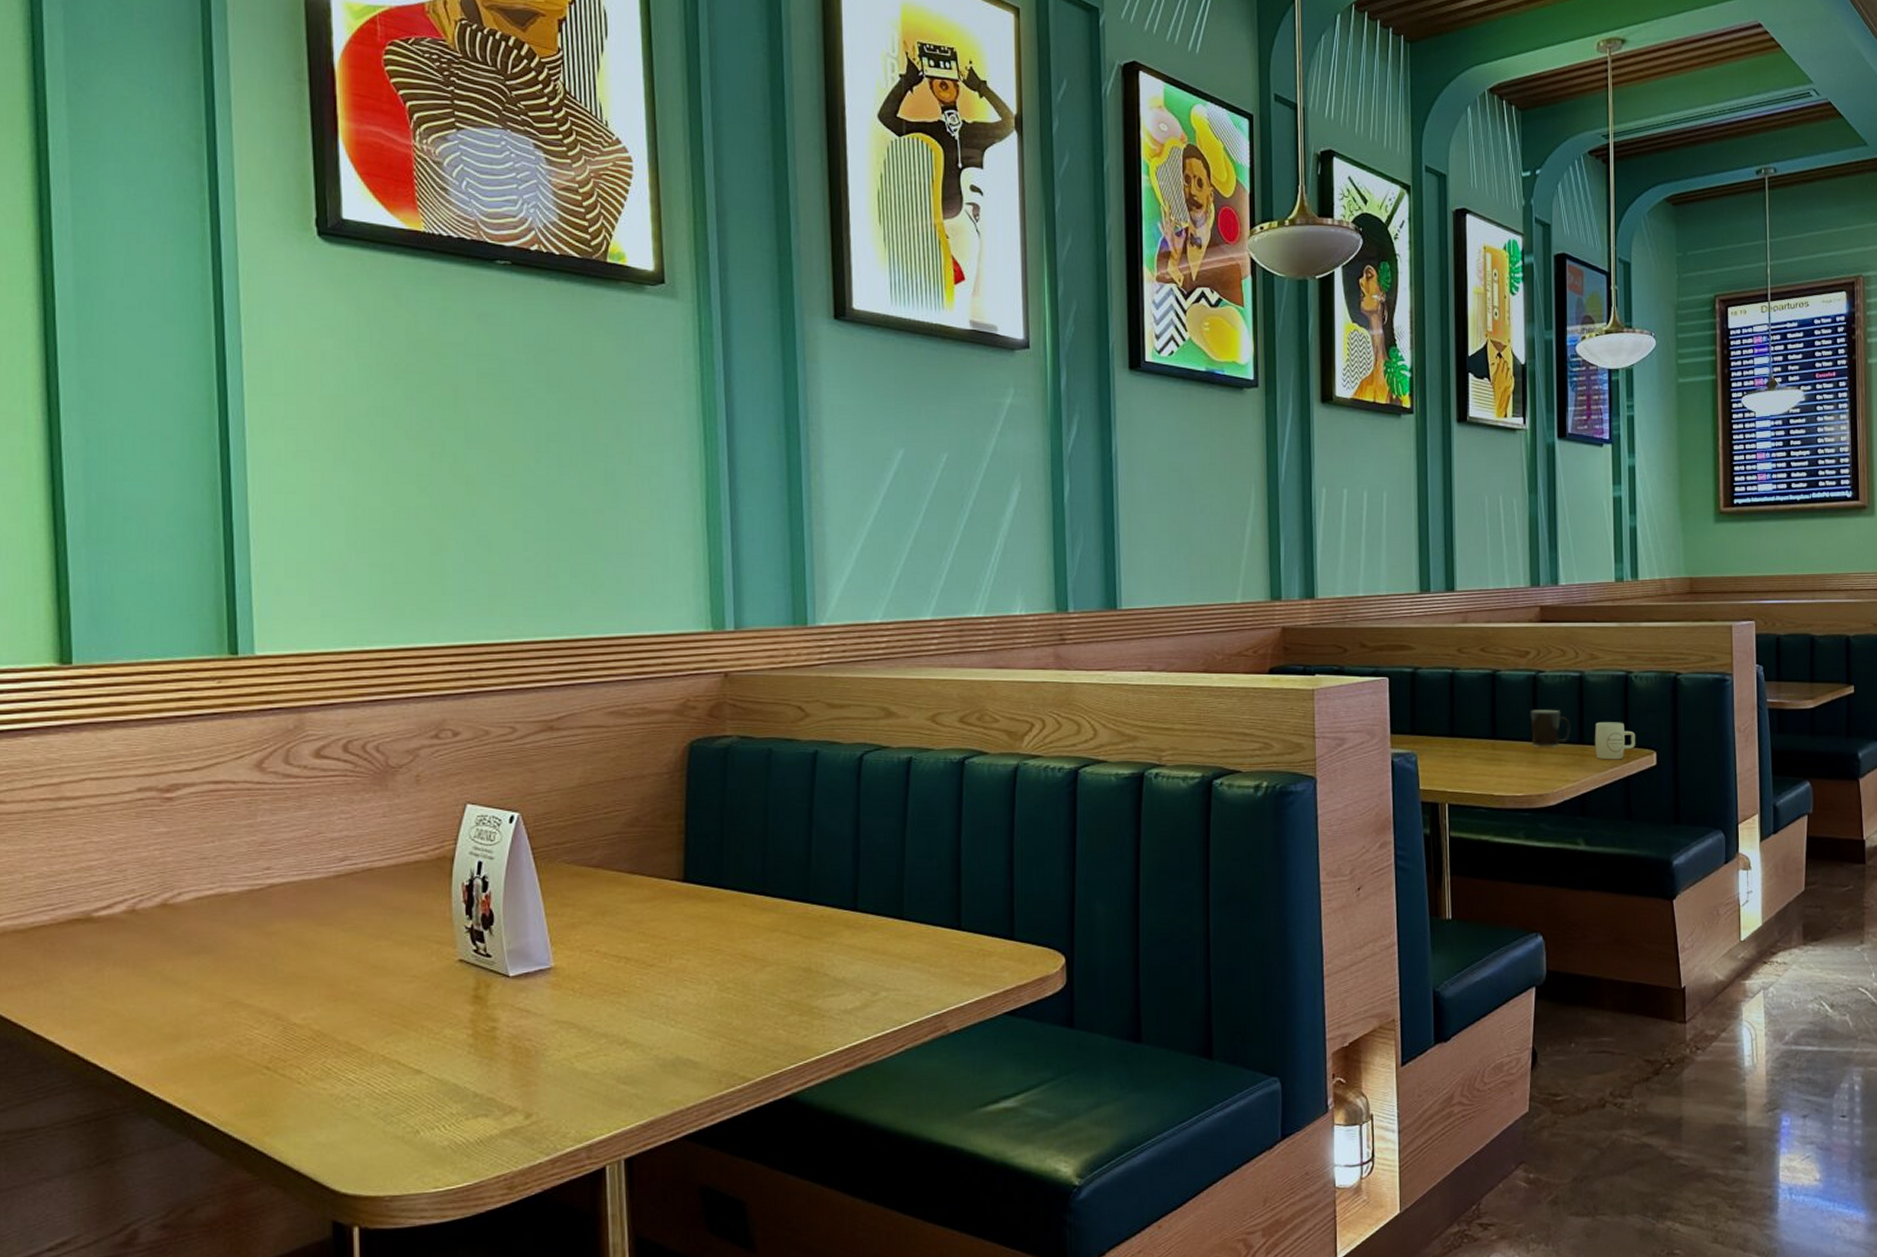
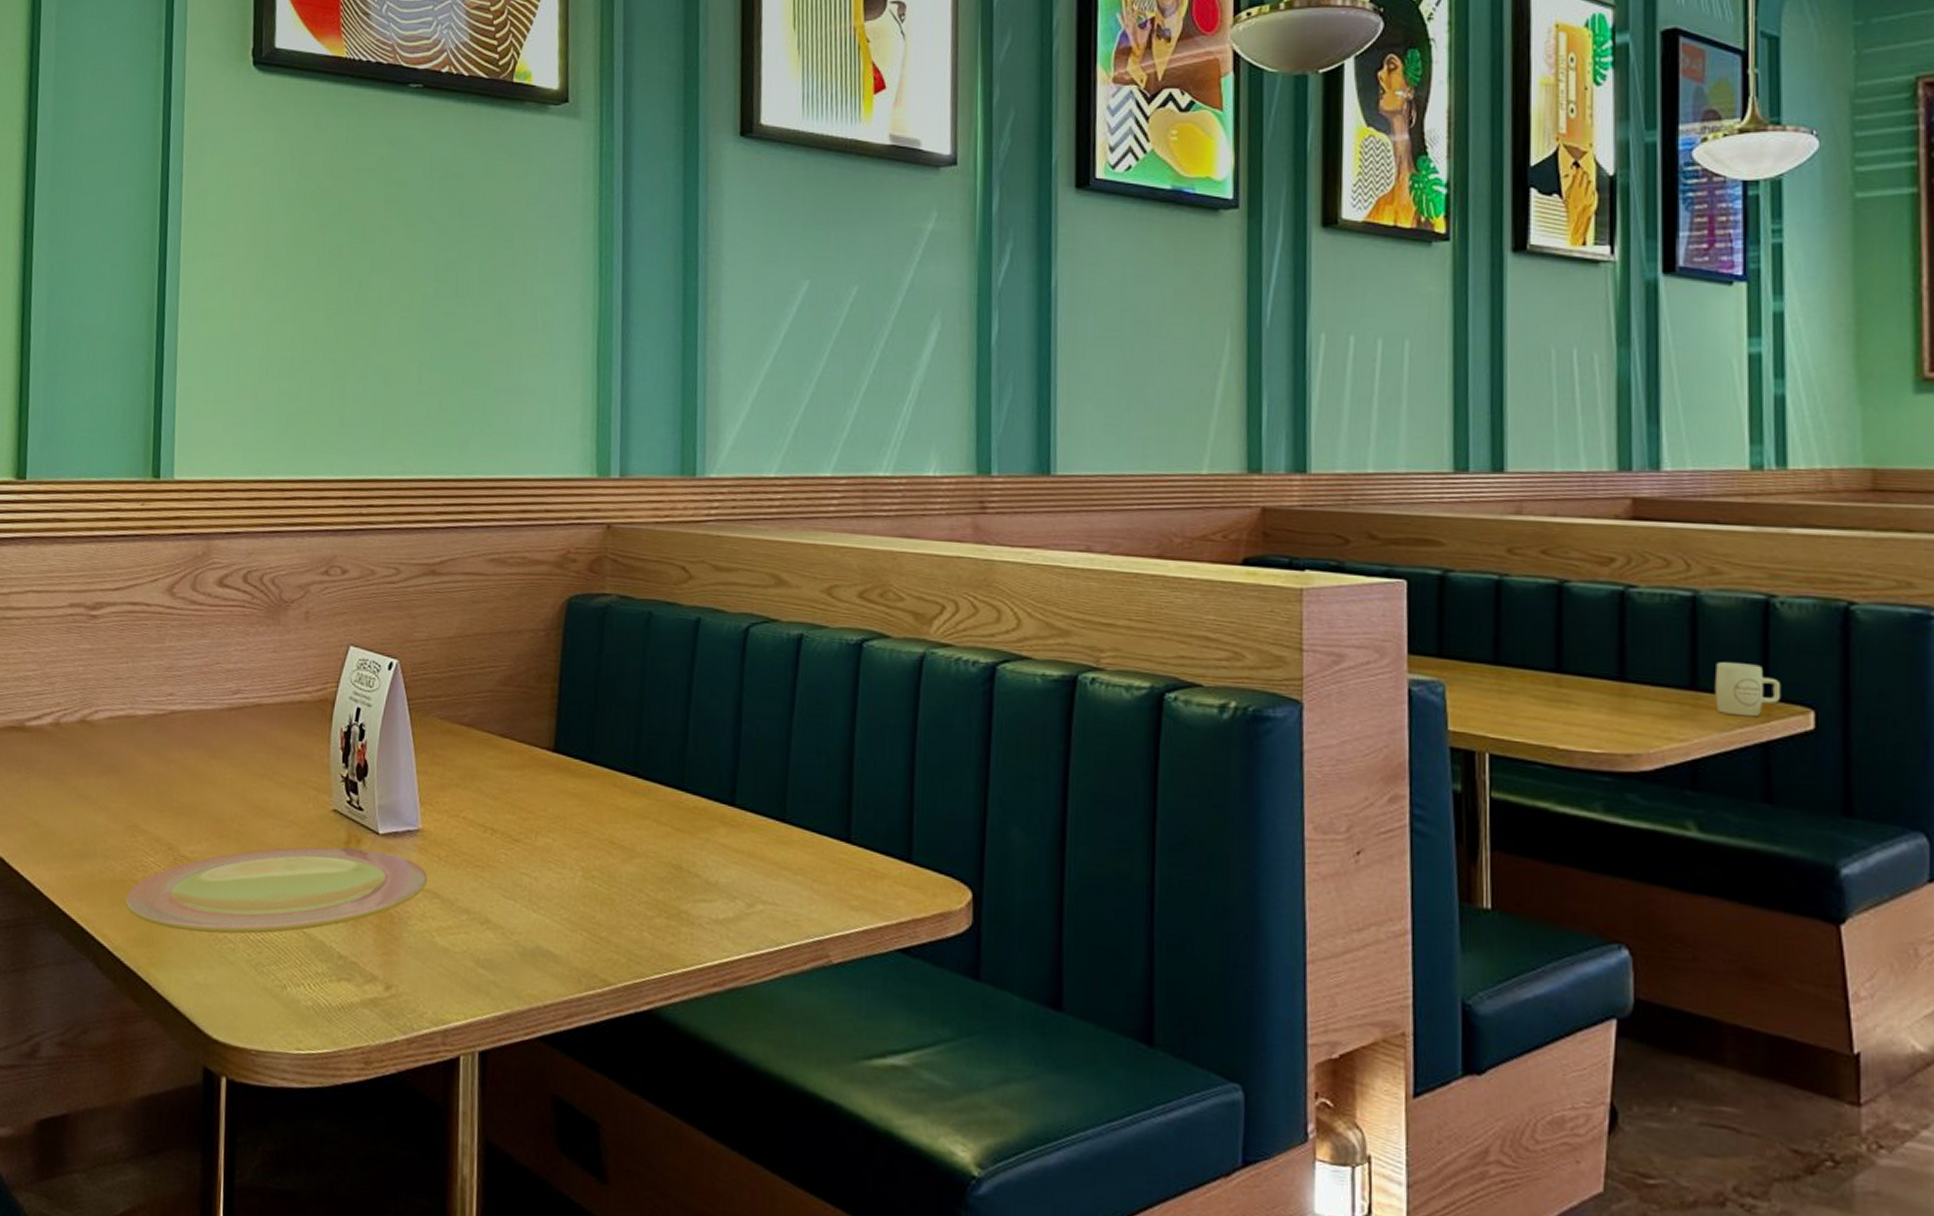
plate: none [230,992,564,1096] -> present [125,846,428,934]
mug: present [1529,709,1570,749] -> none [1613,637,1677,694]

